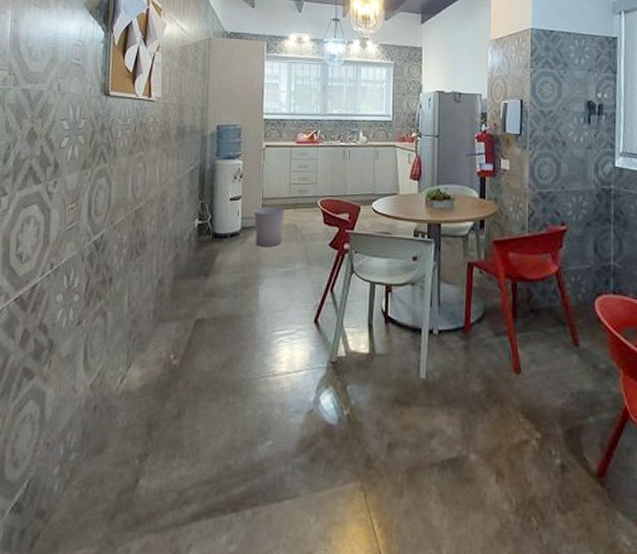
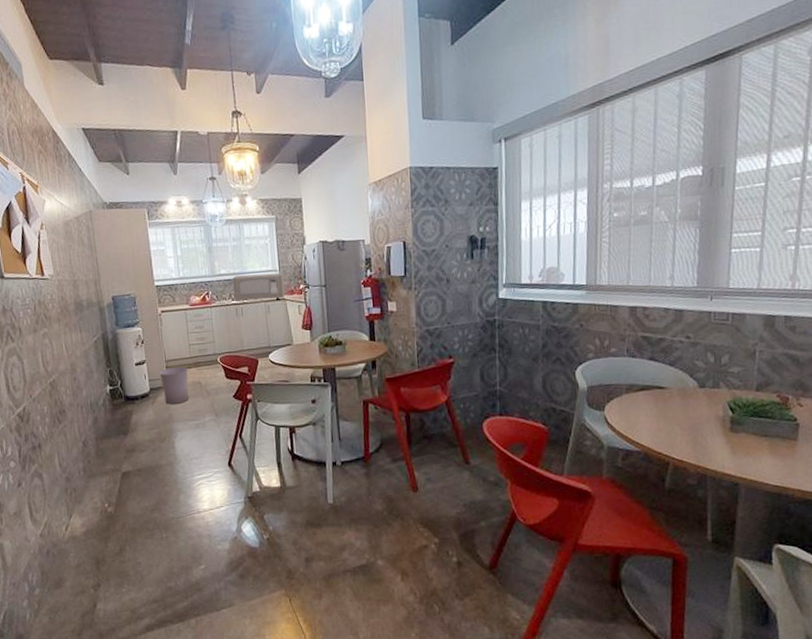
microwave: none [343,116,396,146] -> present [232,272,285,302]

